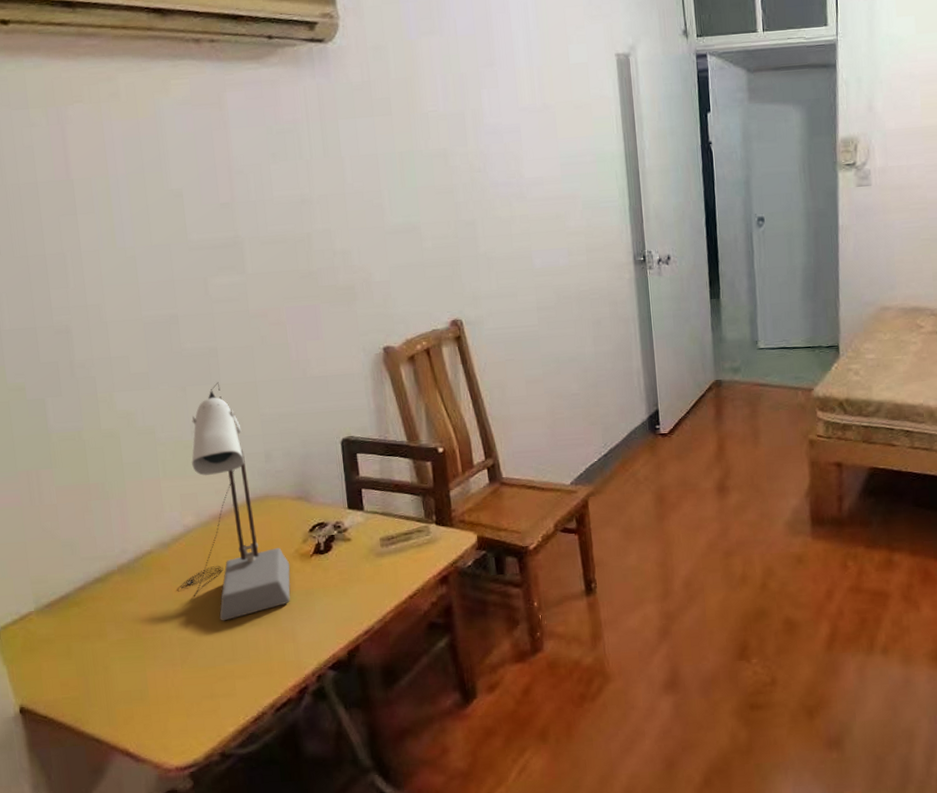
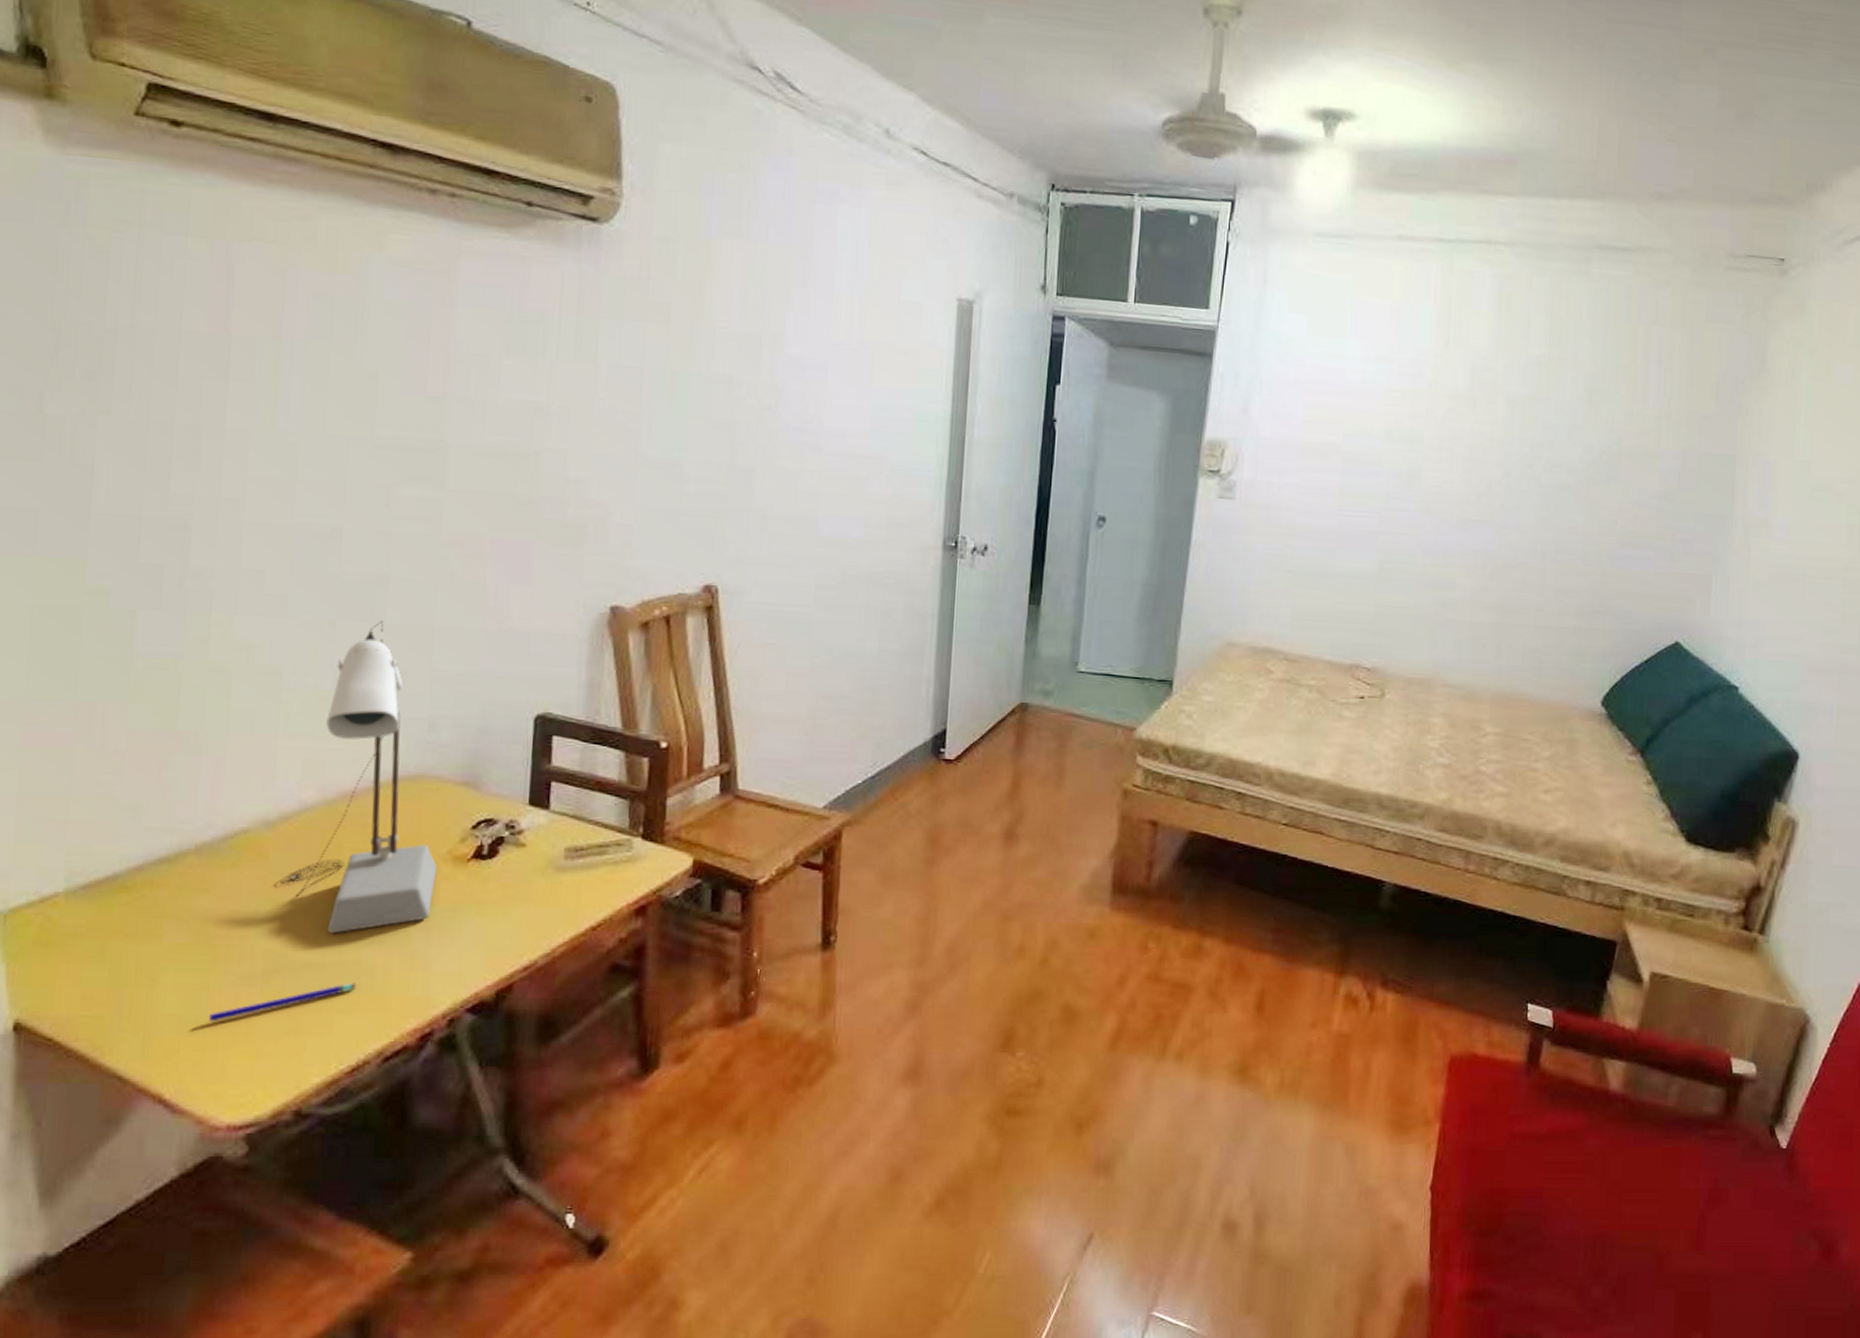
pen: none [149,655,247,694] -> present [209,982,356,1022]

